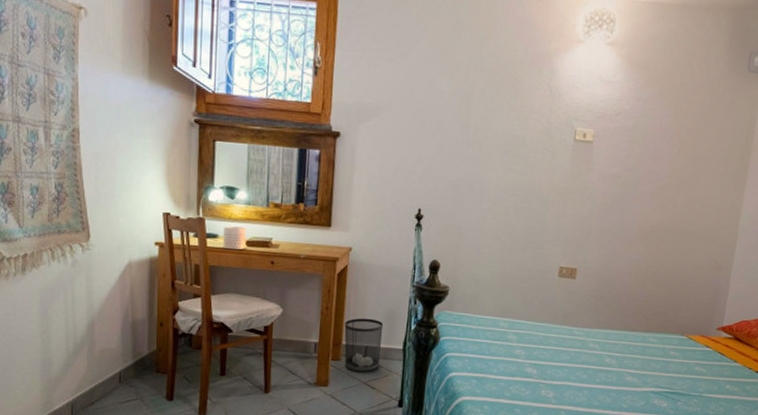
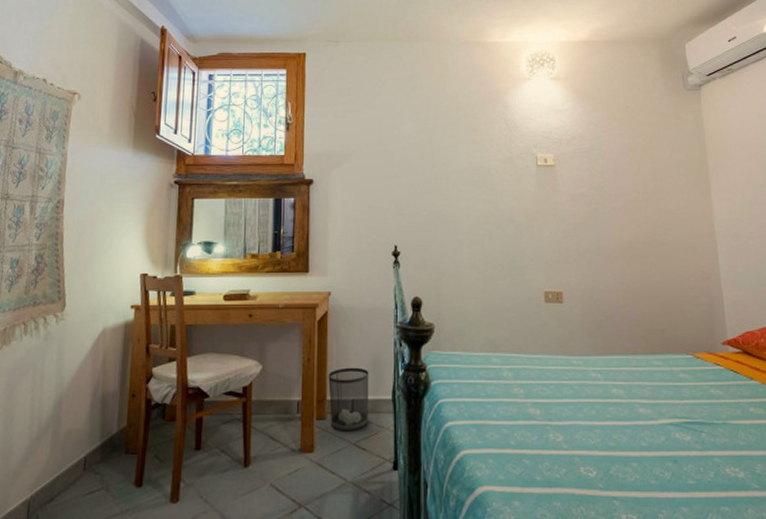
mug: present [223,226,246,250] -> none [200,281,224,306]

